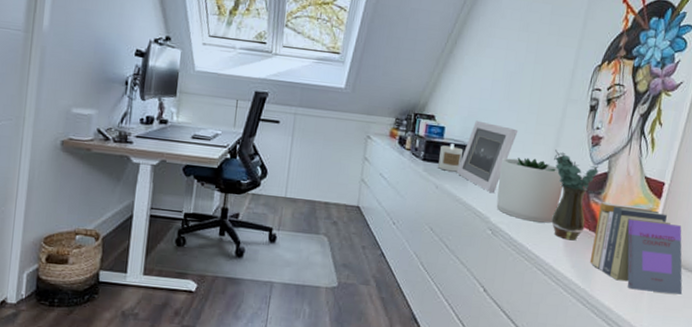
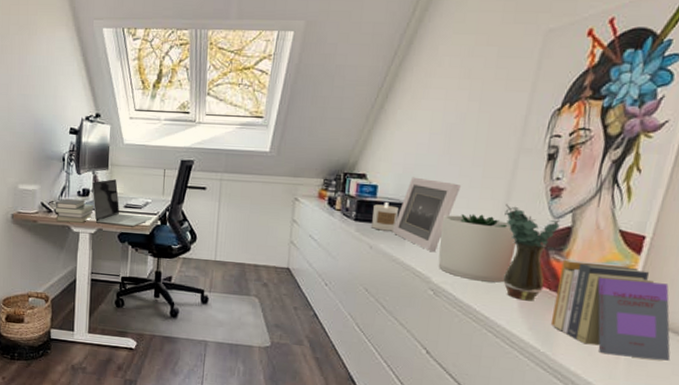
books: none [113,126,158,154] -> present [55,198,94,223]
laptop: none [156,107,222,160] -> present [91,179,153,227]

